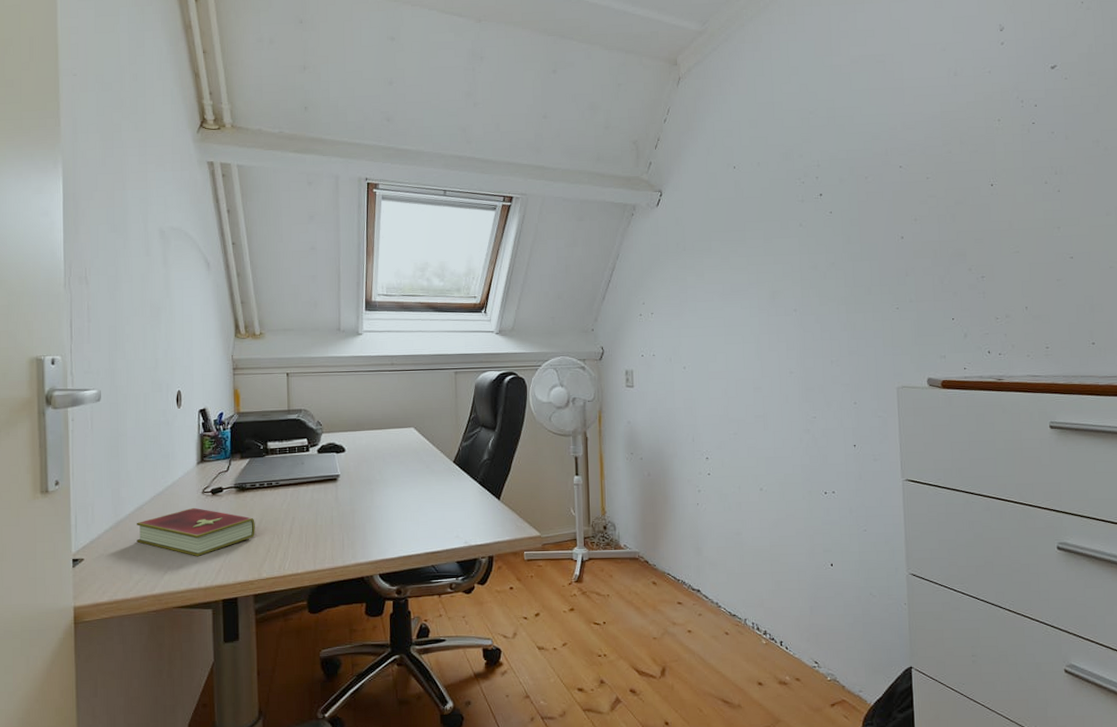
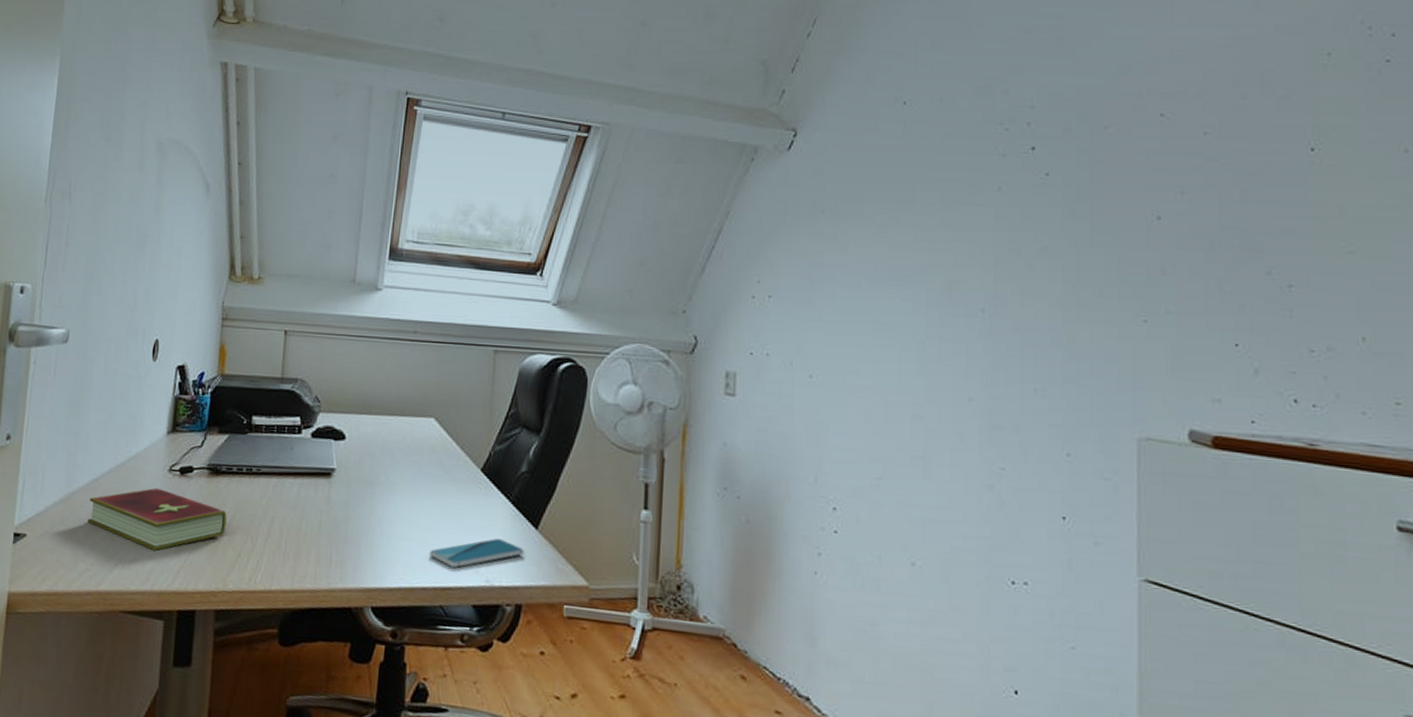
smartphone: none [419,511,492,536] -> present [429,538,524,568]

